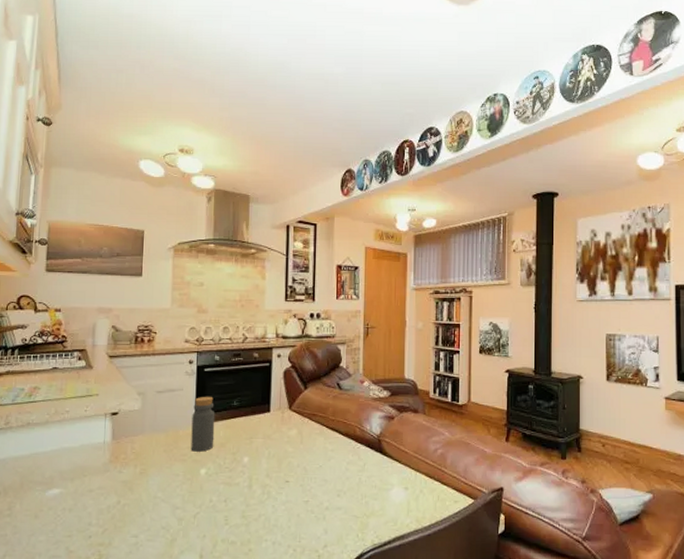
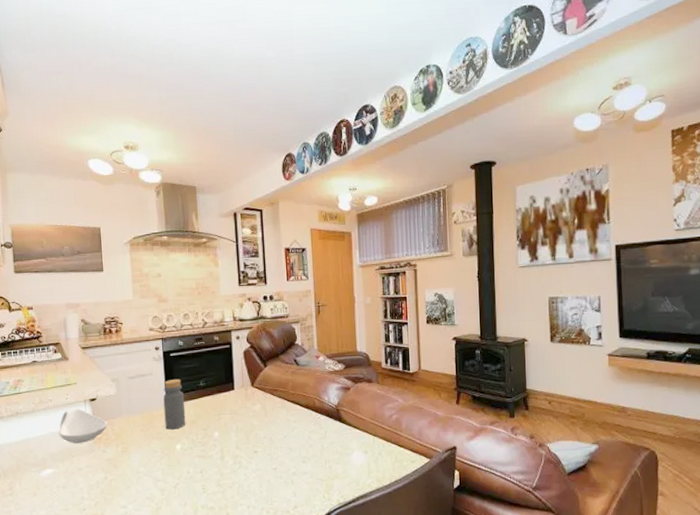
spoon rest: none [73,422,127,461] -> present [59,408,107,443]

